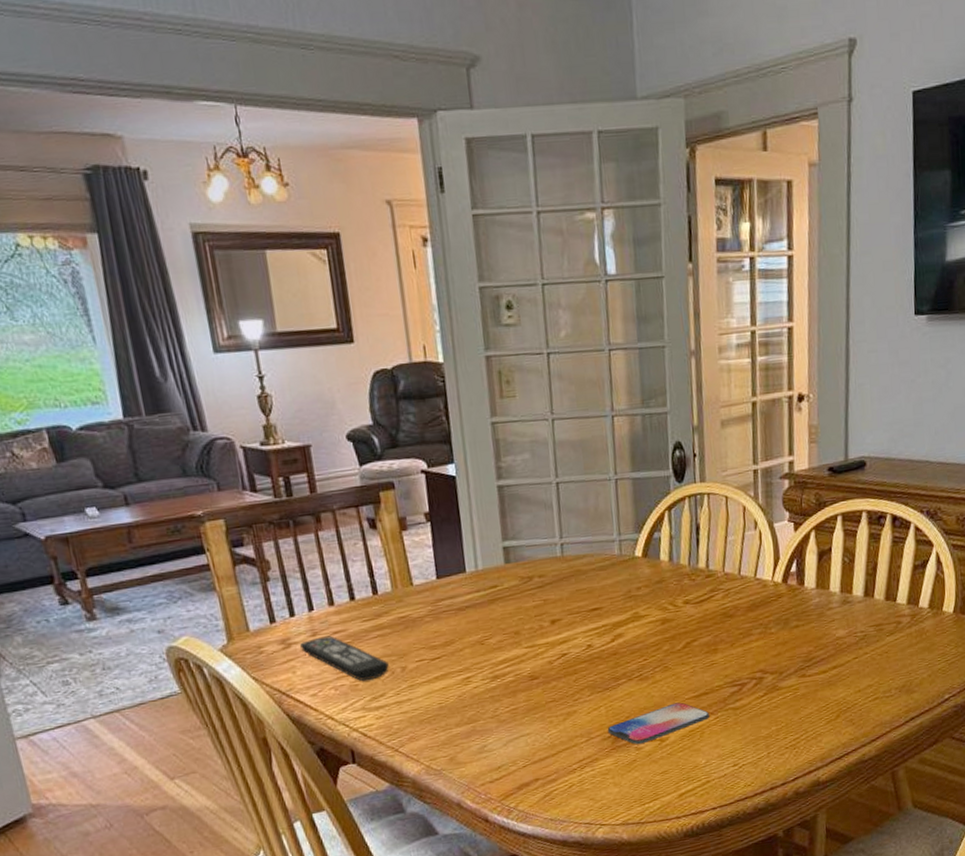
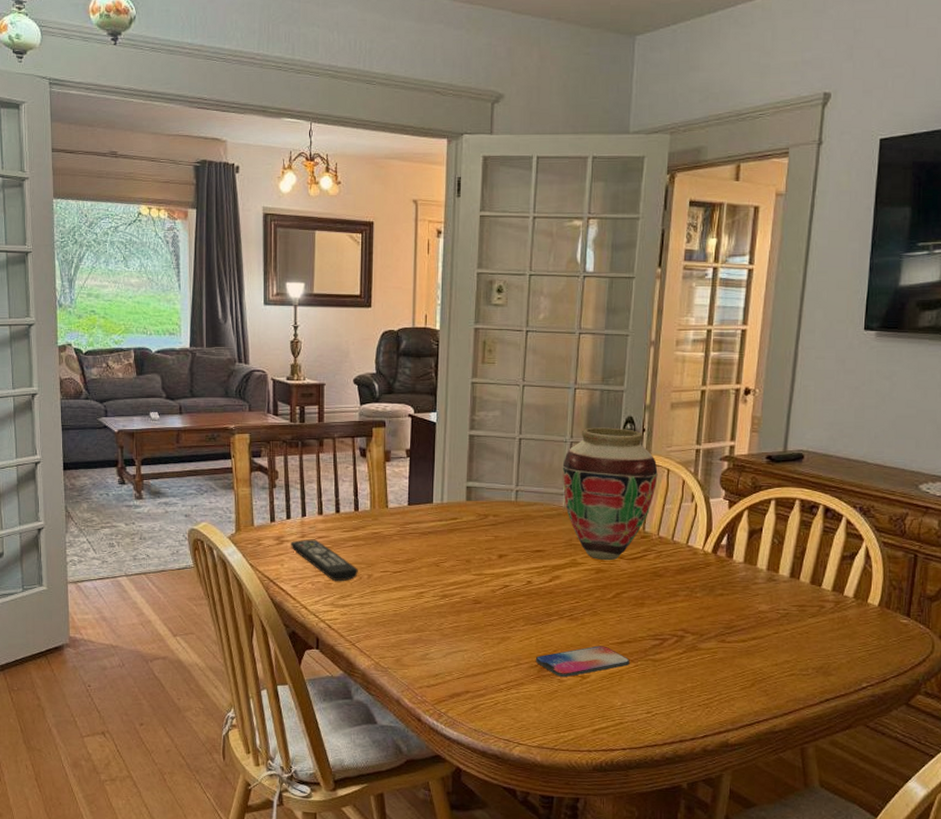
vase: none [609,456,716,609] -> present [562,427,658,561]

